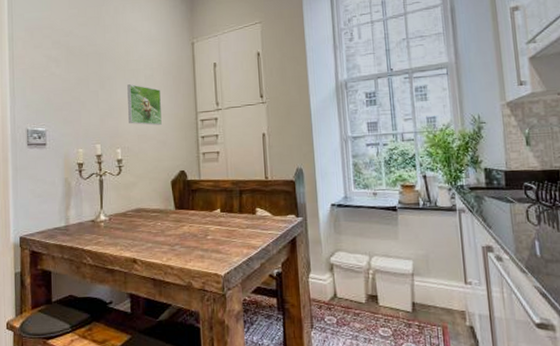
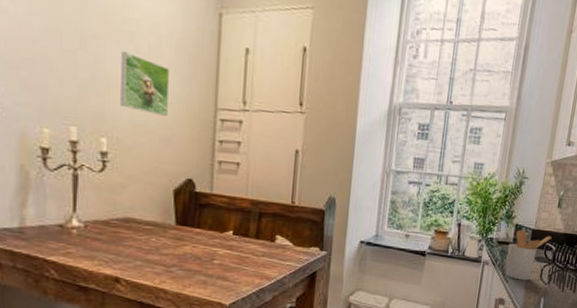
utensil holder: none [481,173,529,225] -> present [506,230,552,281]

